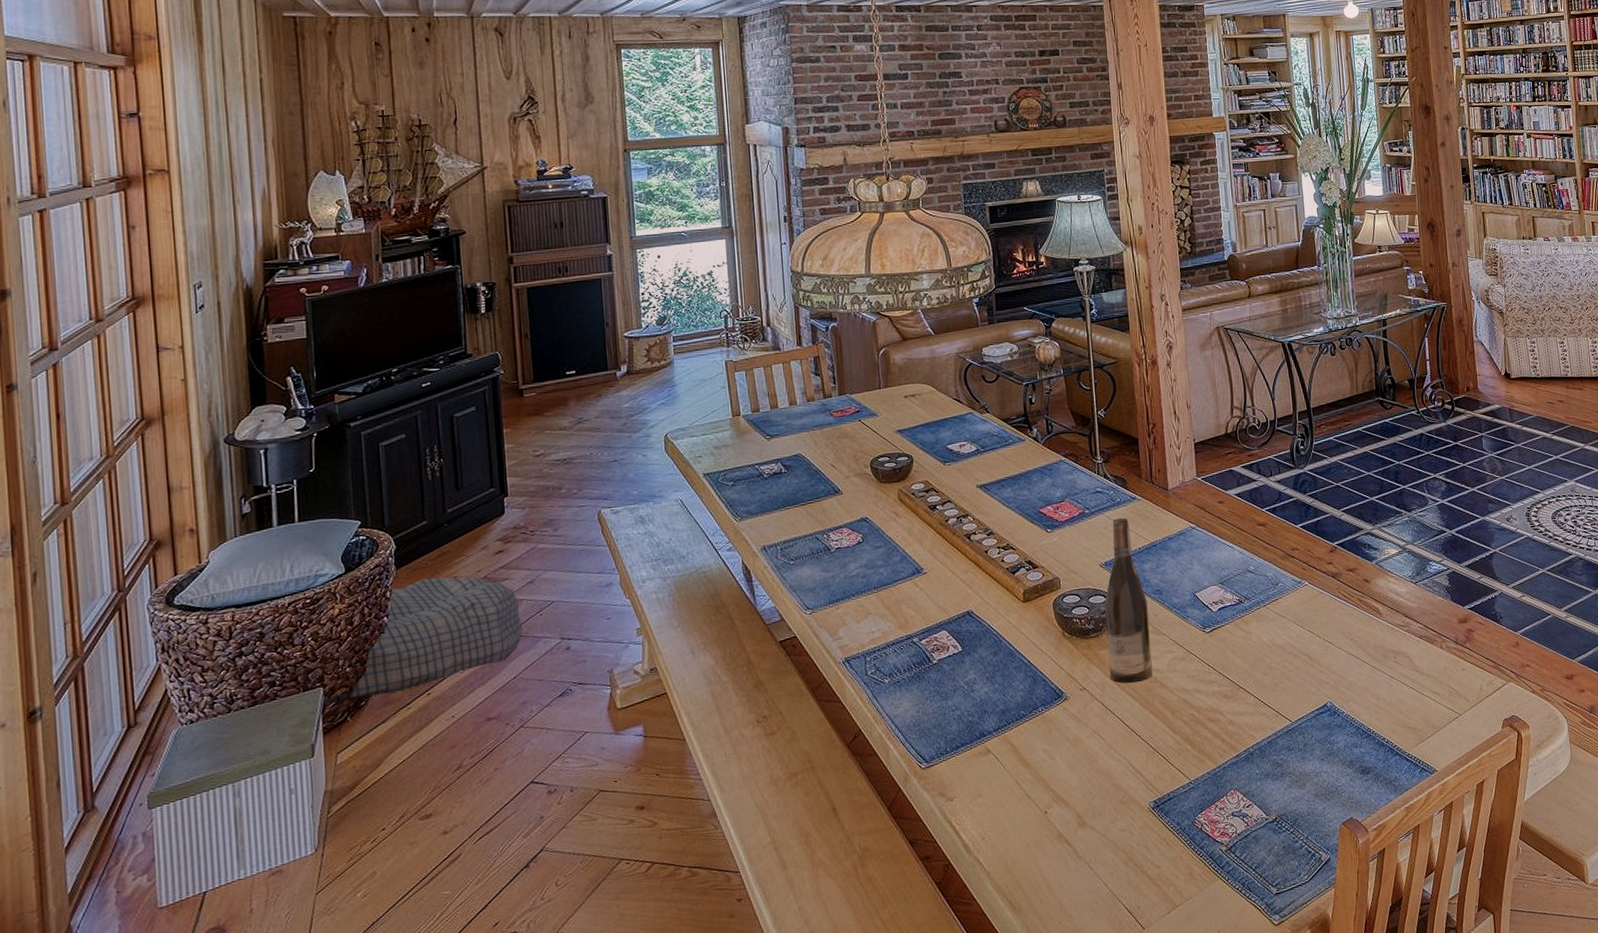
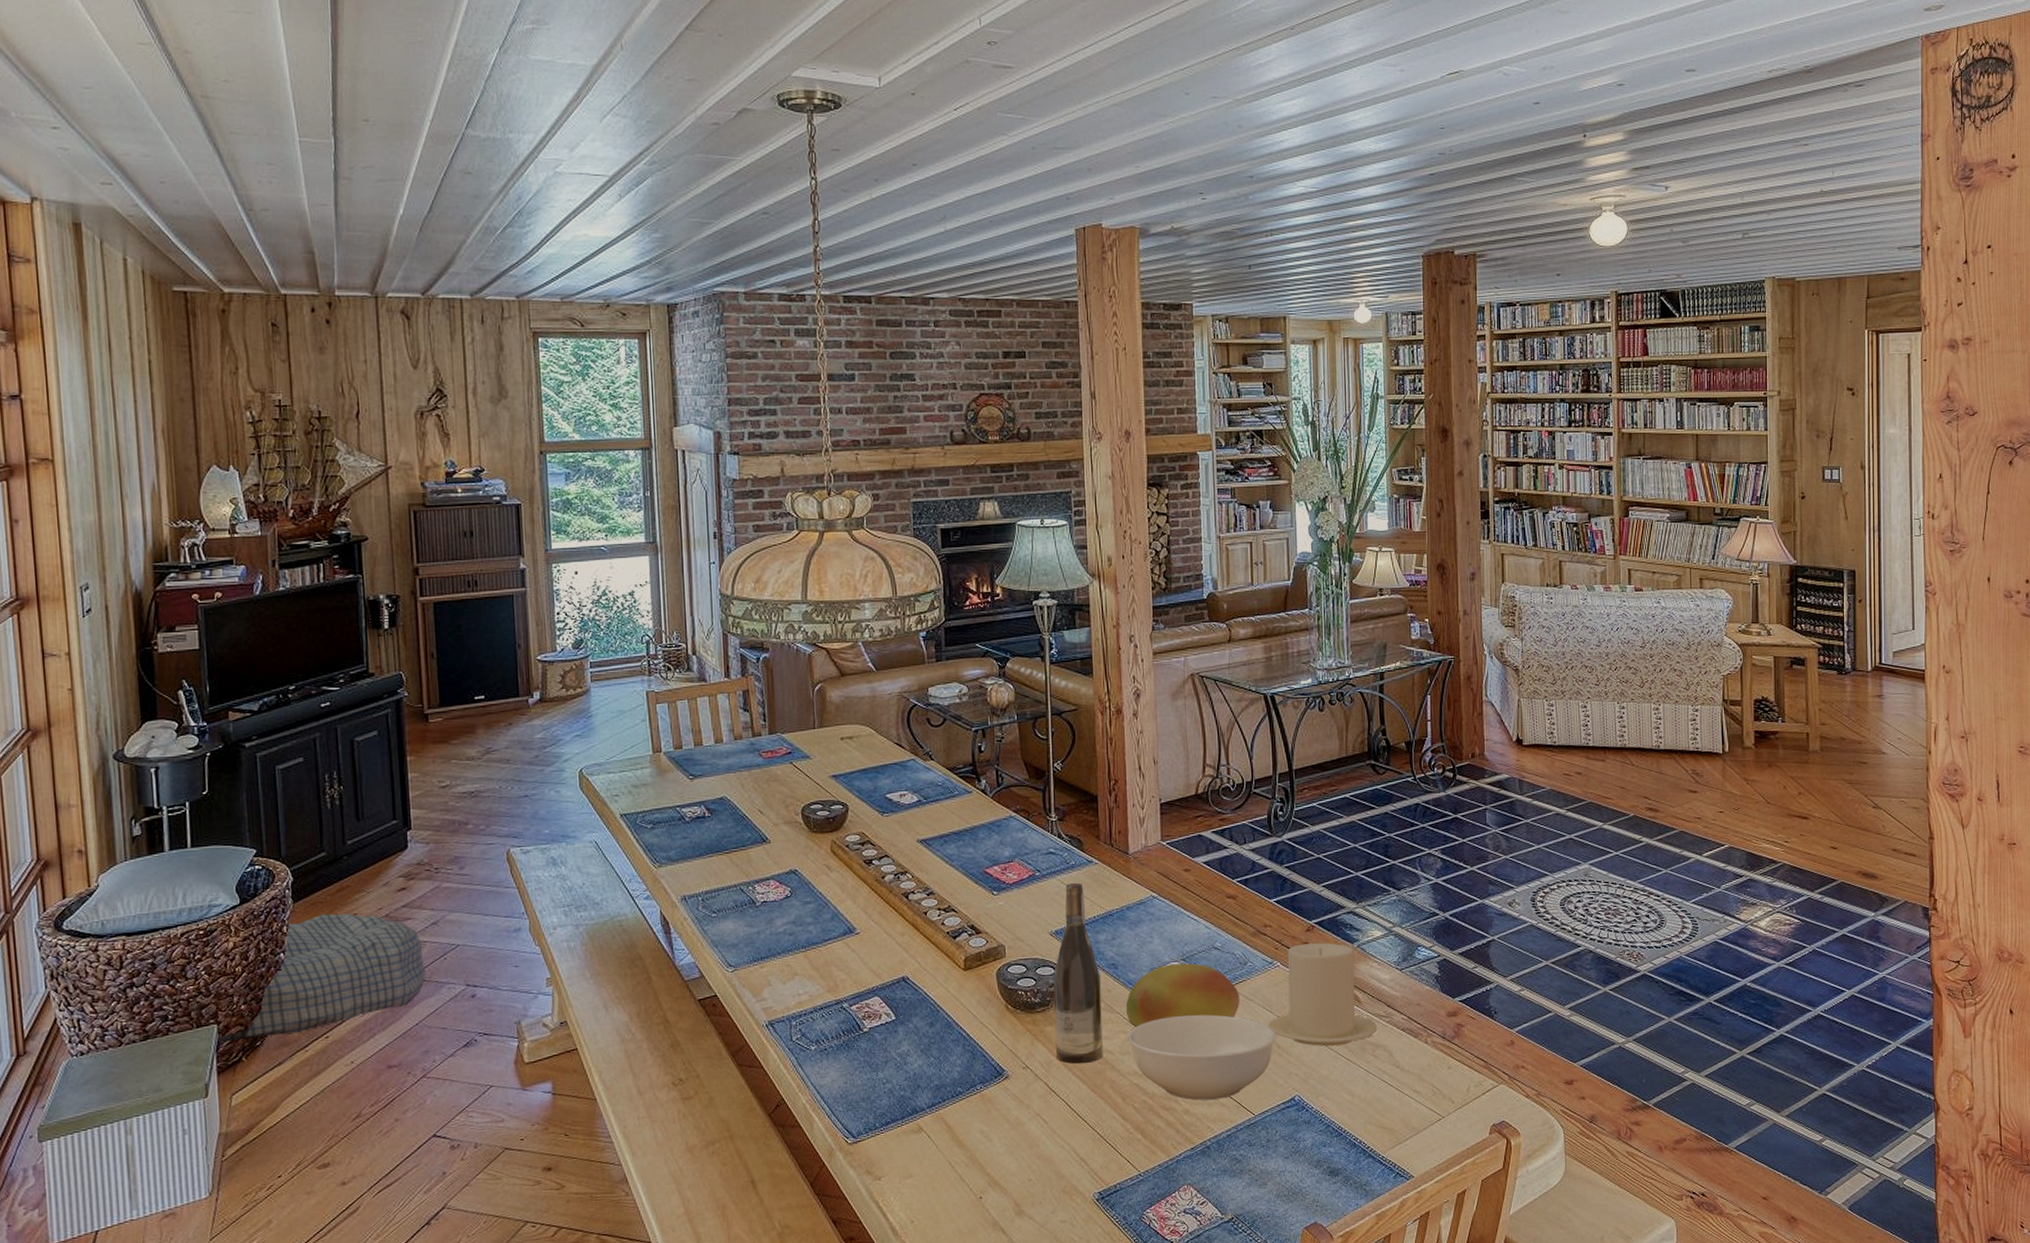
fruit: none [1171,586,1273,648] -> present [1125,963,1239,1028]
bowl: none [1174,632,1308,712] -> present [1128,1014,1277,1101]
candle: none [1300,562,1398,656] -> present [1268,943,1378,1047]

